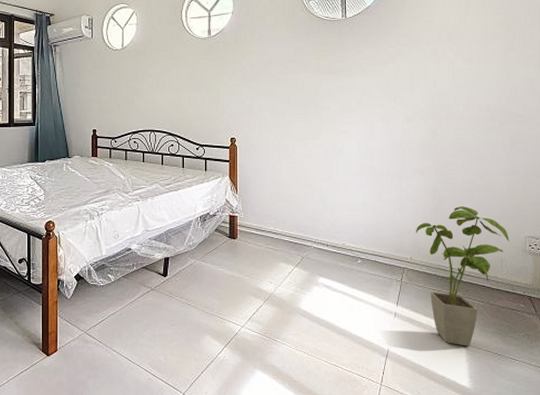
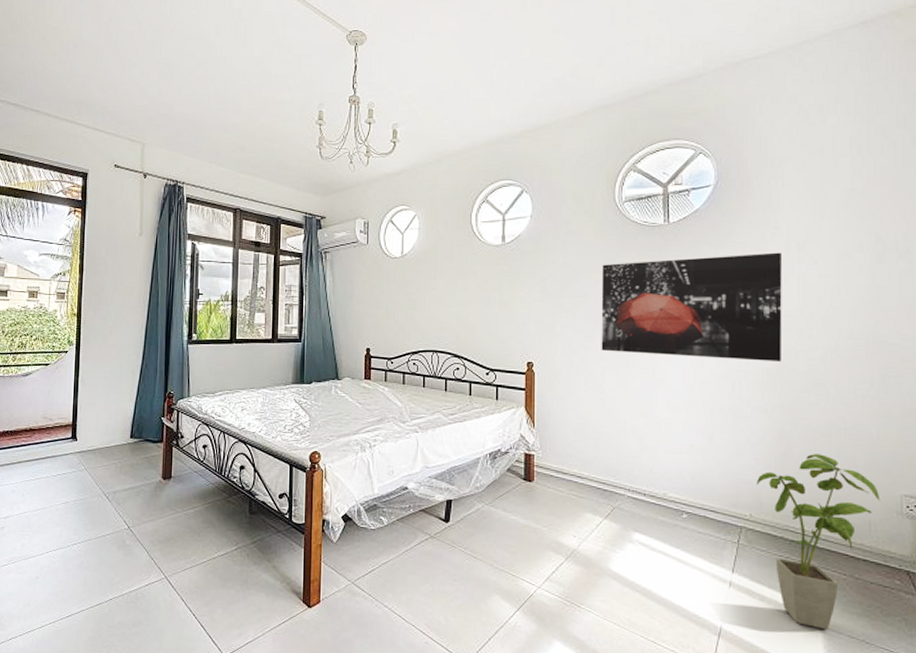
wall art: none [291,42,436,133] -> present [601,252,782,363]

